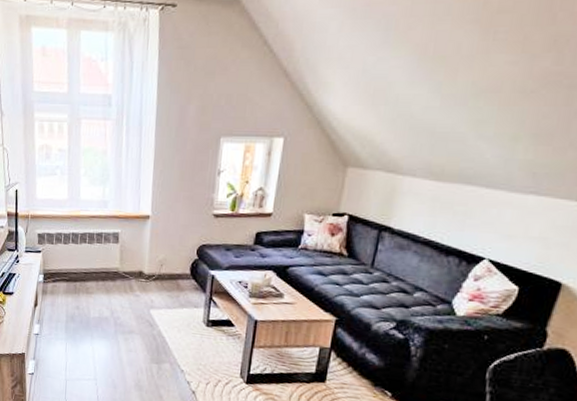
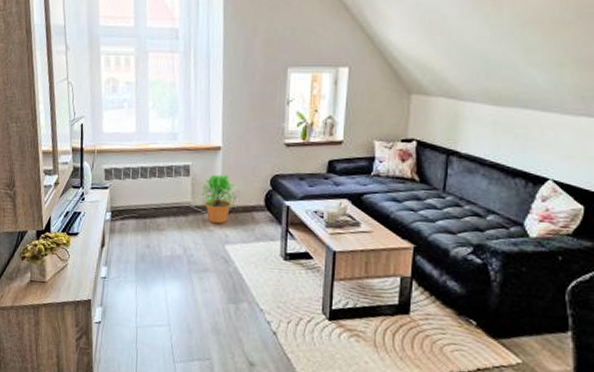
potted plant: none [129,242,163,290] -> present [200,174,236,224]

